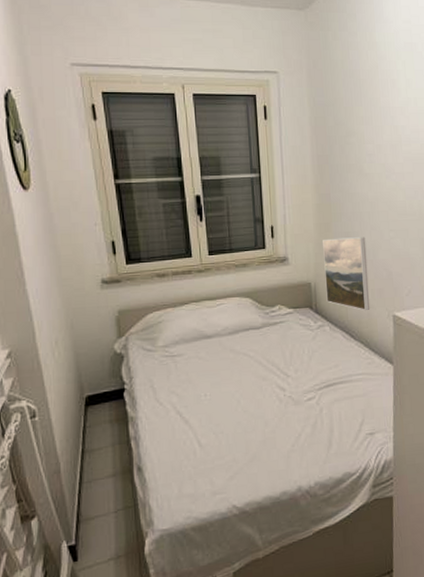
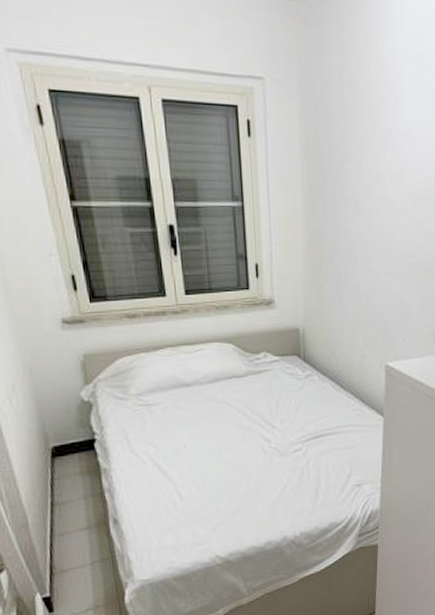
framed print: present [323,237,370,311] -> none [313,280,362,361]

